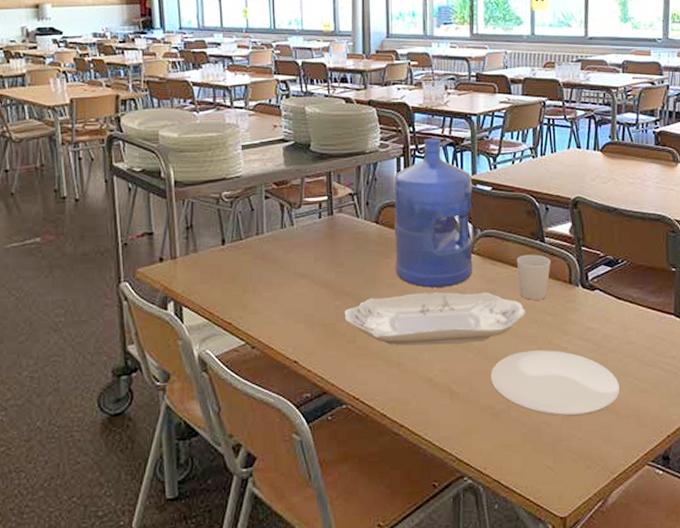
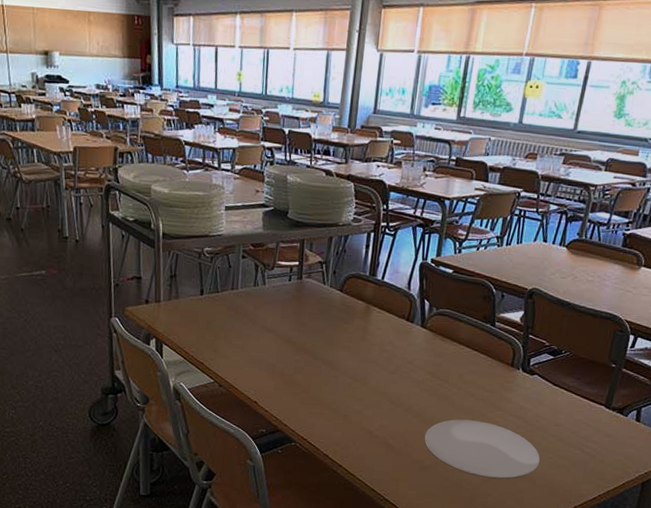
food tray: present [344,292,526,346] -> none [301,356,466,407]
water jug: present [393,138,473,288] -> none [352,217,436,356]
dixie cup: present [516,254,551,300] -> none [463,335,497,377]

